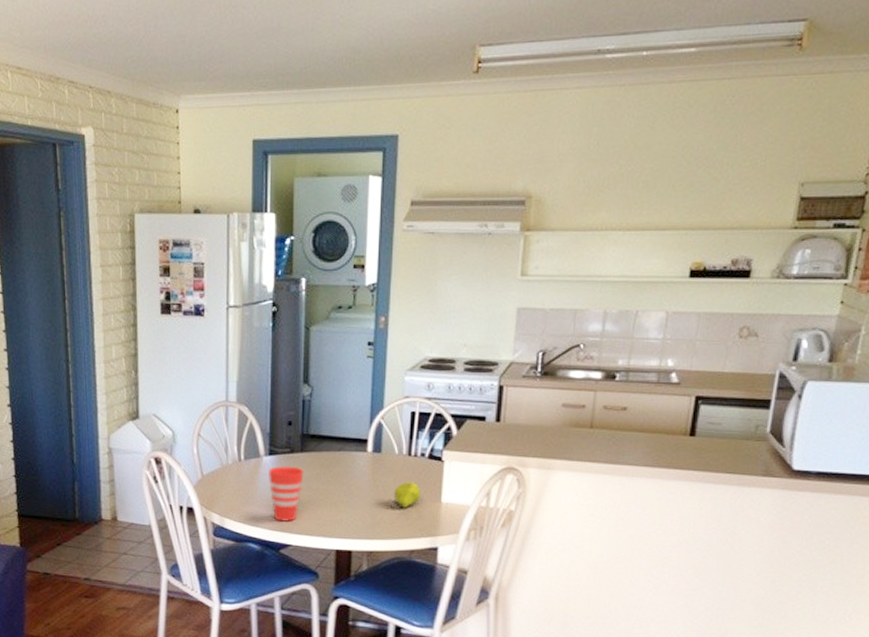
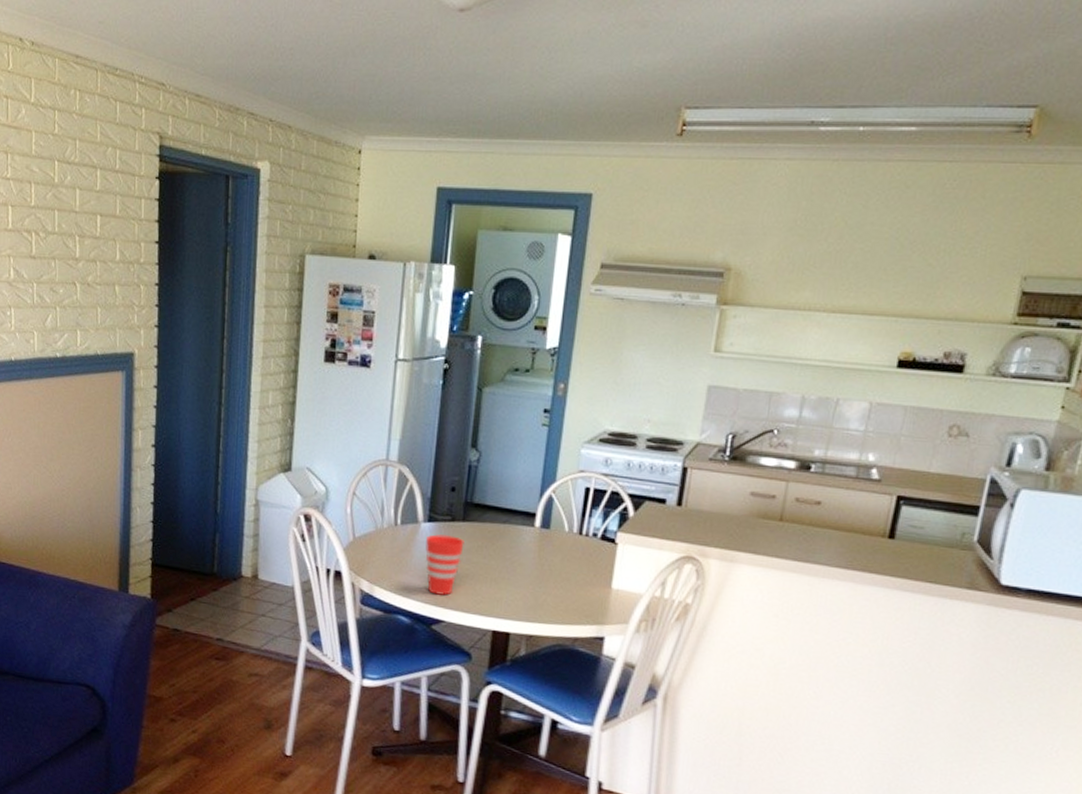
fruit: present [389,482,421,508] -> none [554,562,591,591]

